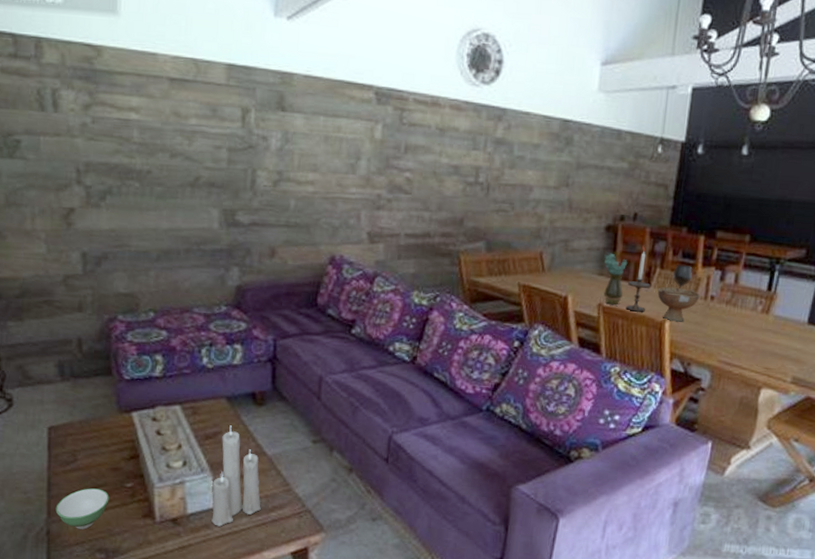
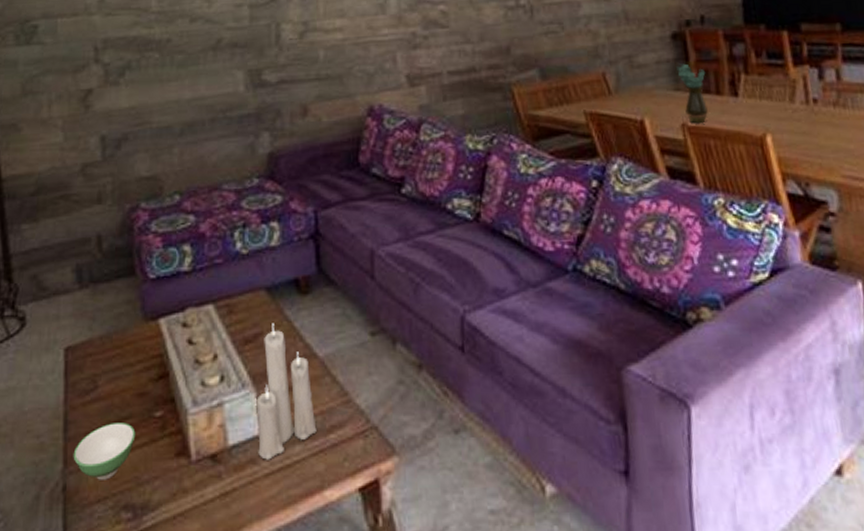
candlestick: present [626,246,650,312] -> none [711,51,739,129]
bowl: present [657,286,700,322] -> none [748,92,800,135]
wineglass: present [673,264,693,290] -> none [761,66,785,96]

